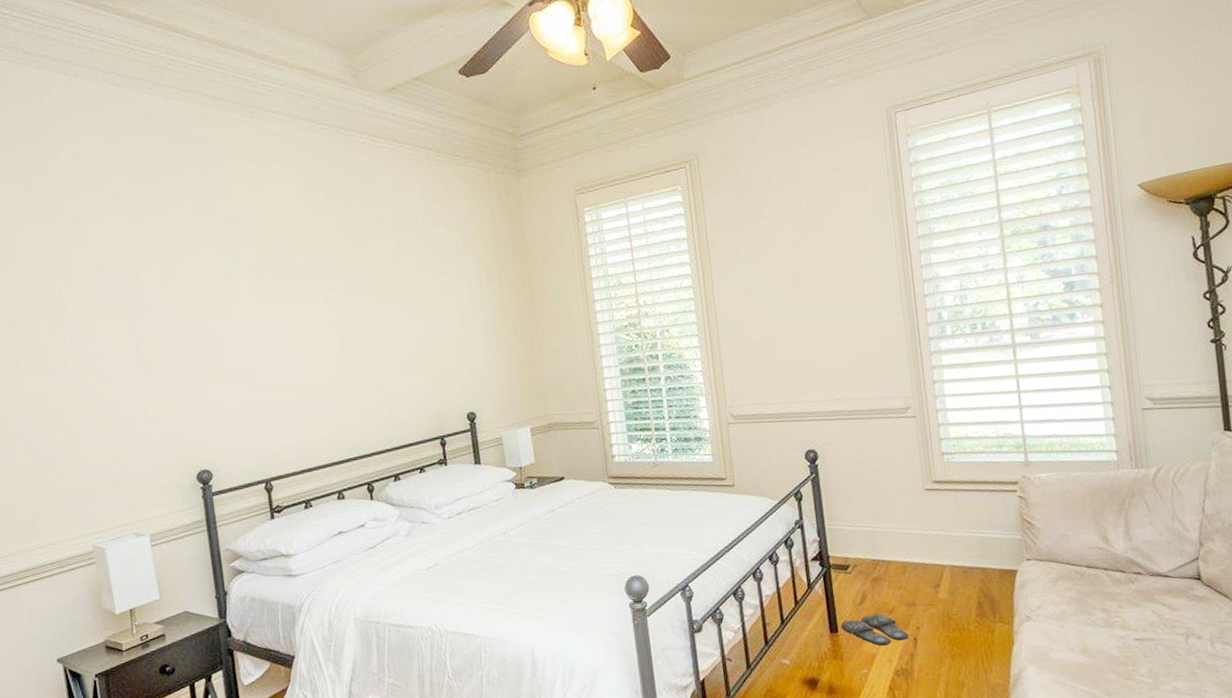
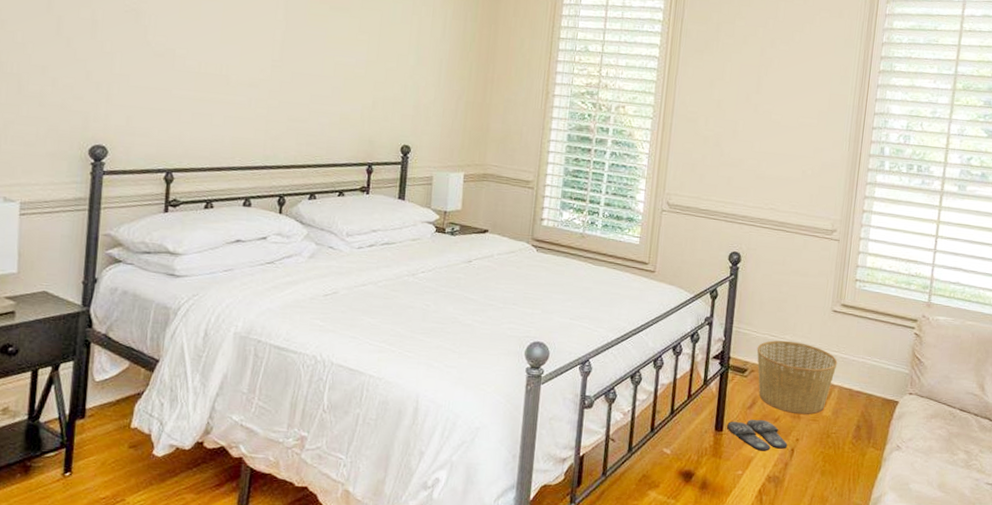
basket: none [854,528,943,602] -> present [757,340,838,414]

